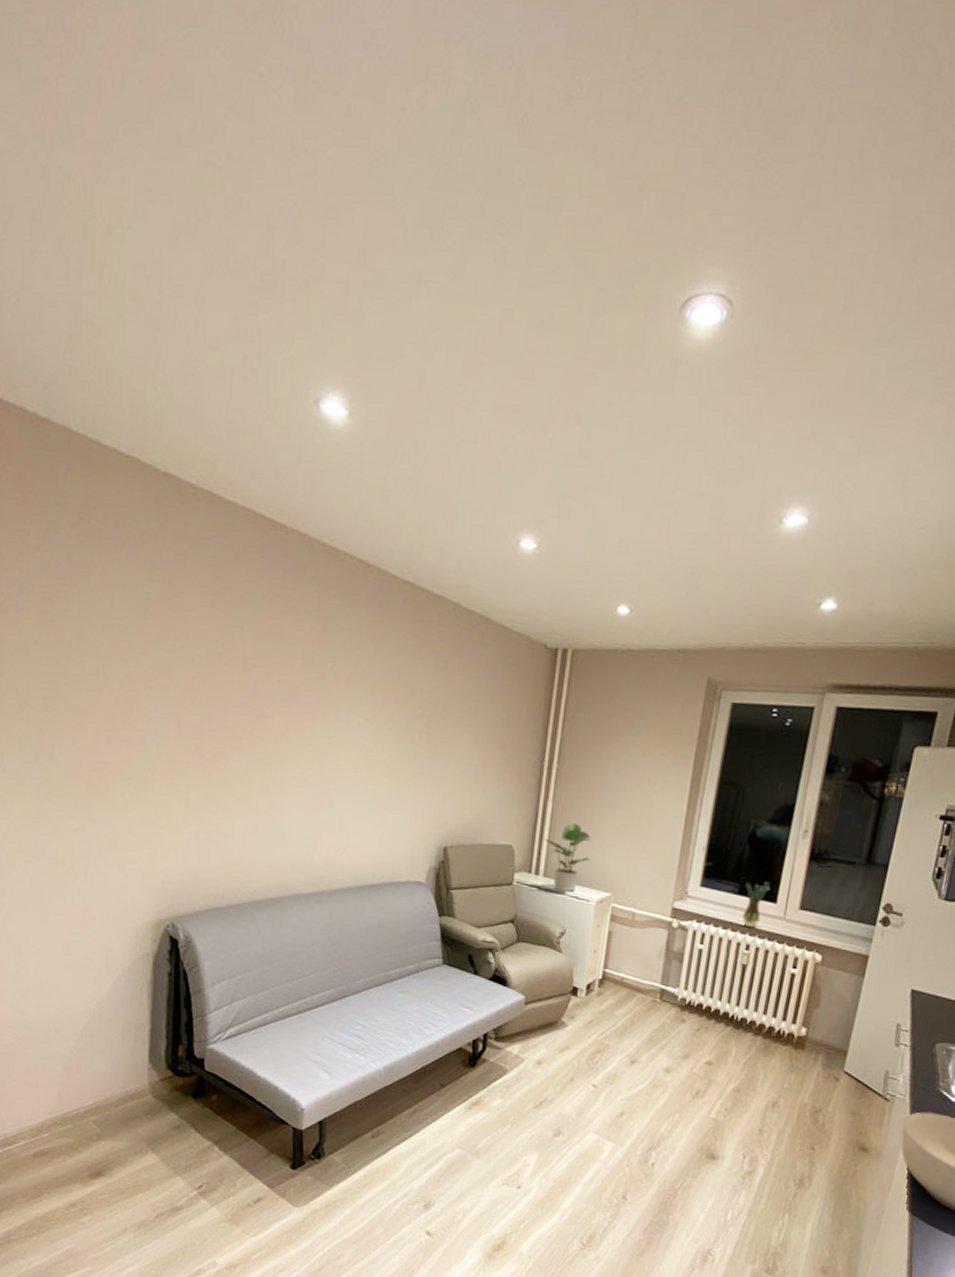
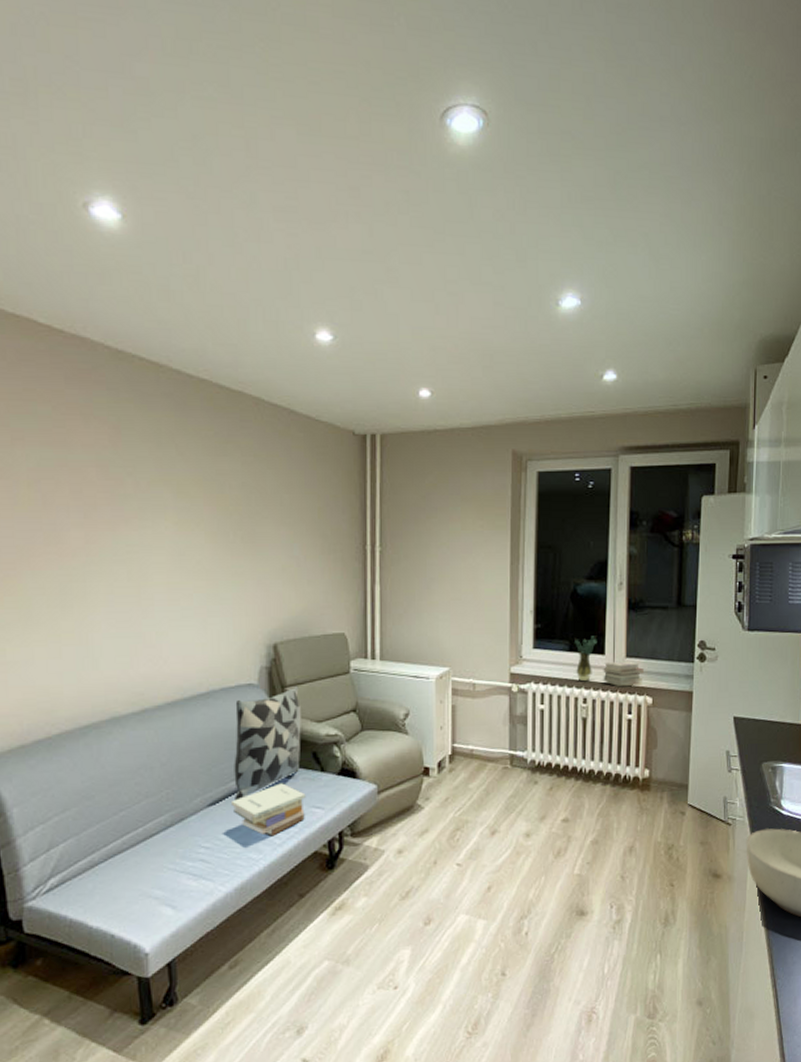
books: none [388,979,458,1027] -> present [230,783,306,837]
pillow: none [393,890,463,988] -> present [234,686,301,801]
potted plant: present [544,823,591,892] -> none [376,603,425,672]
books: none [770,911,817,941] -> present [603,661,644,687]

